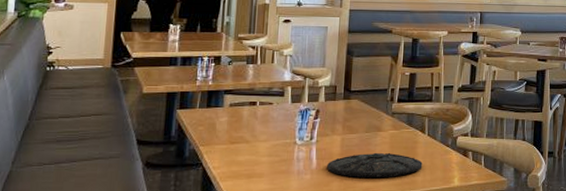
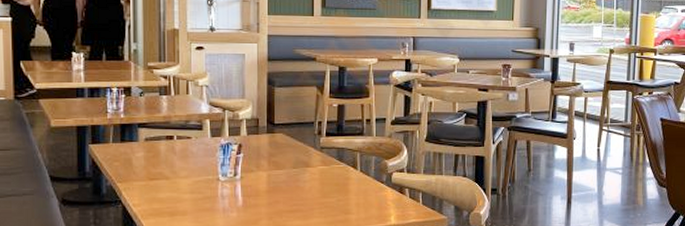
plate: present [327,152,423,178] -> none [254,189,356,215]

